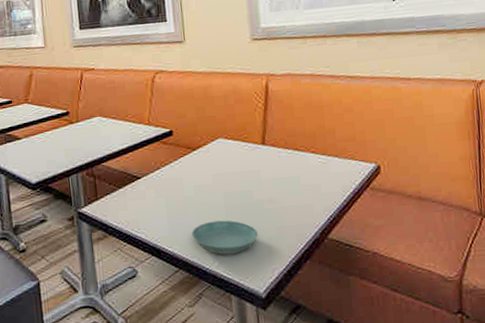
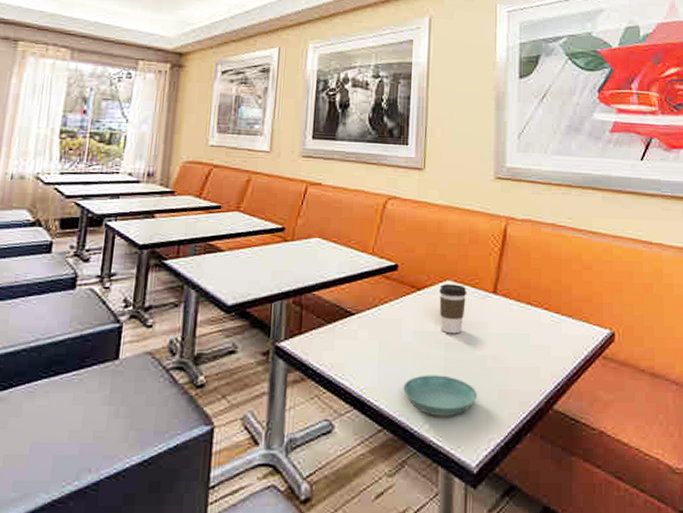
coffee cup: none [212,141,238,185] -> present [439,284,467,334]

